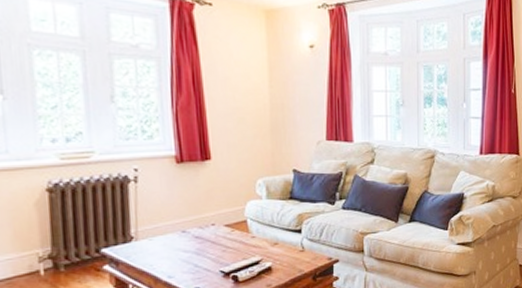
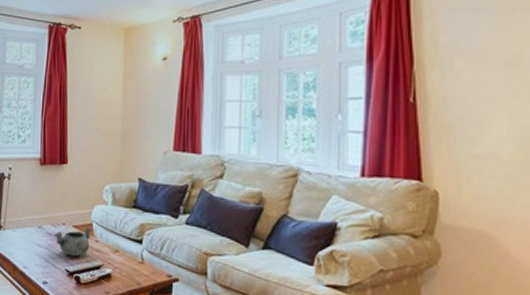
decorative bowl: none [202,224,247,257] -> present [53,227,92,257]

